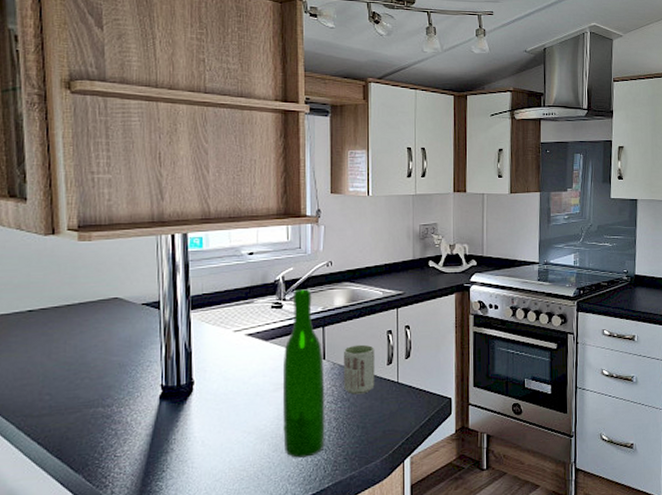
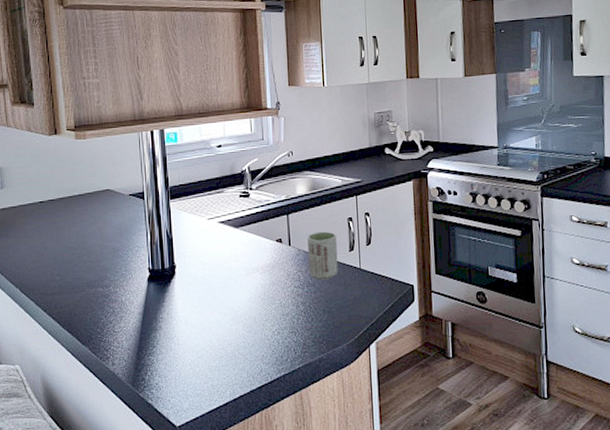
wine bottle: present [283,289,325,458] -> none [253,178,294,339]

